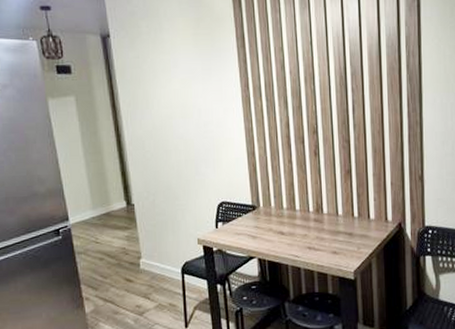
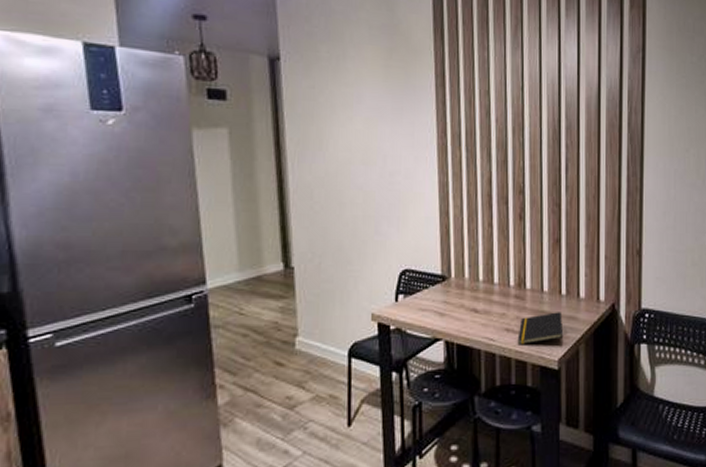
notepad: none [318,231,358,260] -> present [517,312,564,345]

